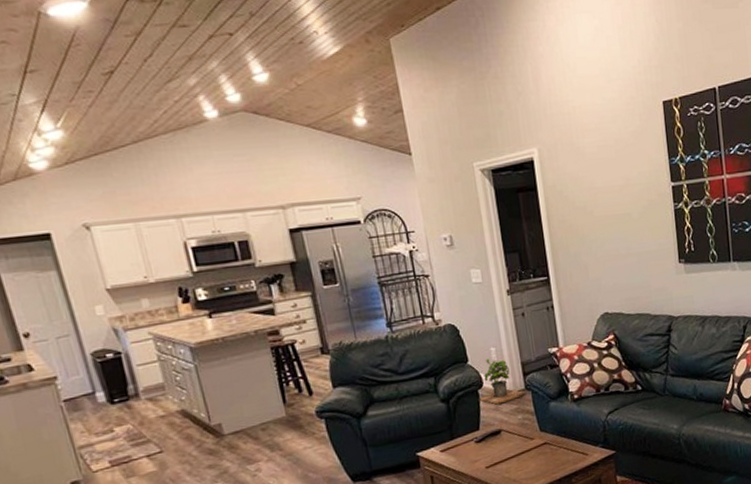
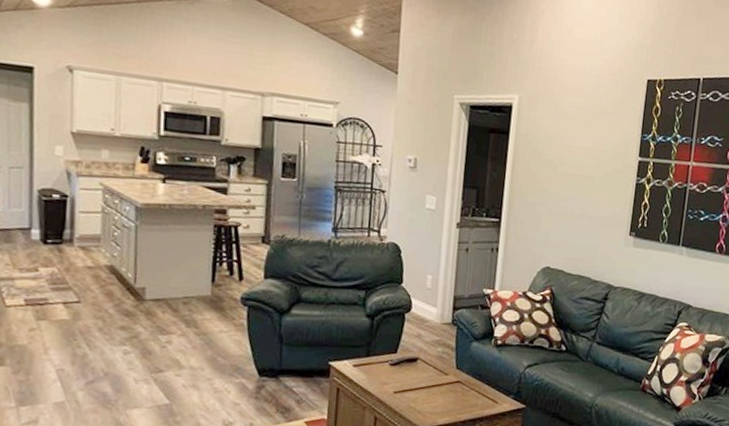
potted plant: present [480,358,527,405] -> none [405,285,453,333]

